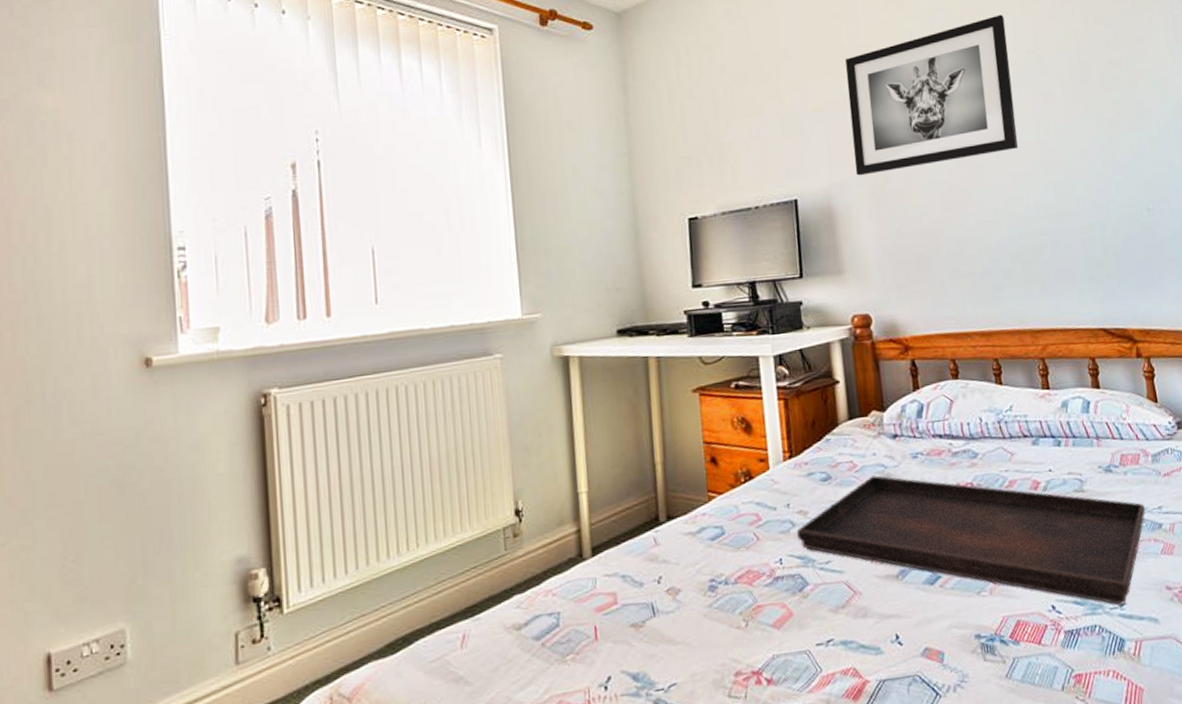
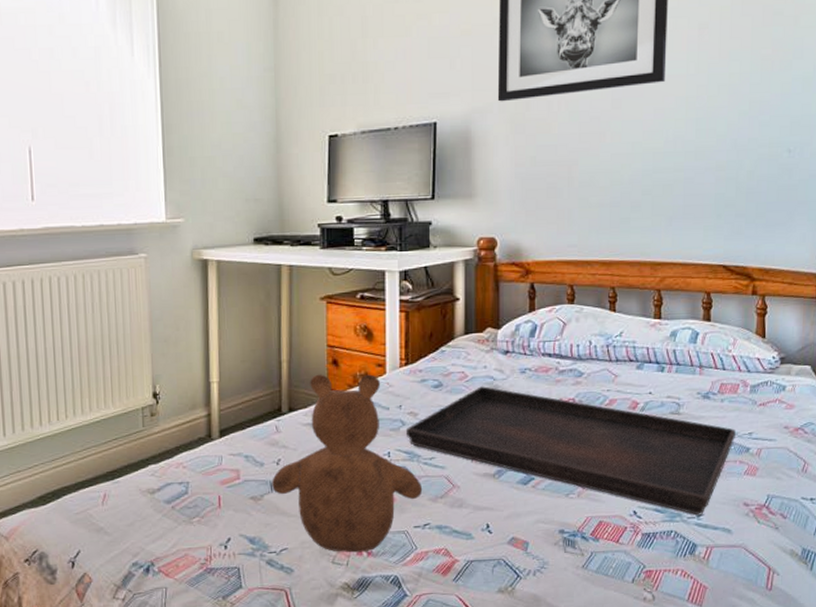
teddy bear: none [652,471,822,683] -> present [271,374,423,553]

